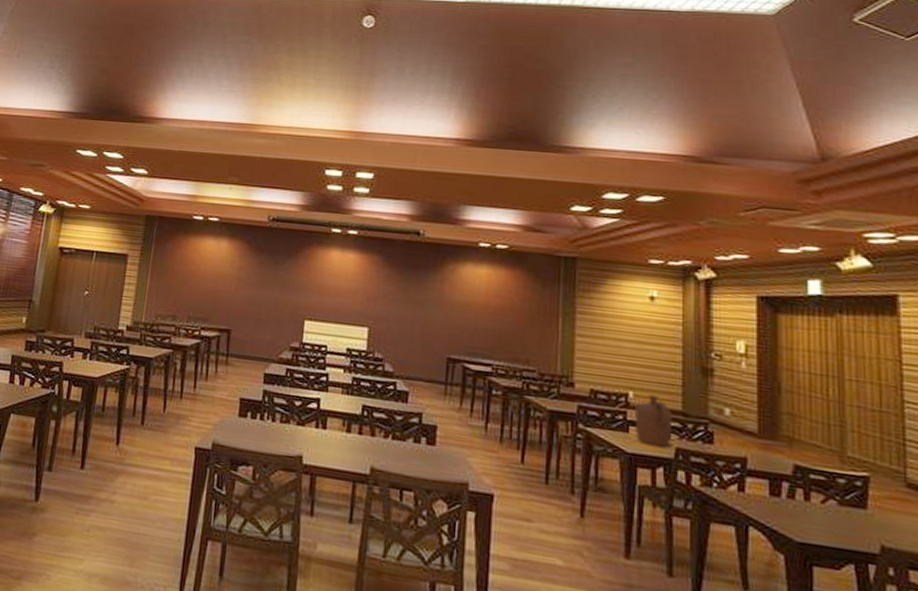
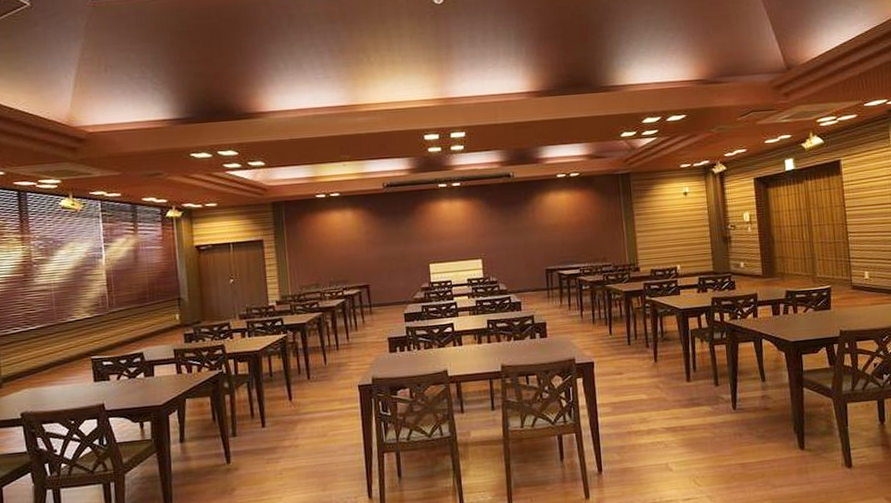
water jug: present [634,394,673,448] -> none [682,264,708,301]

